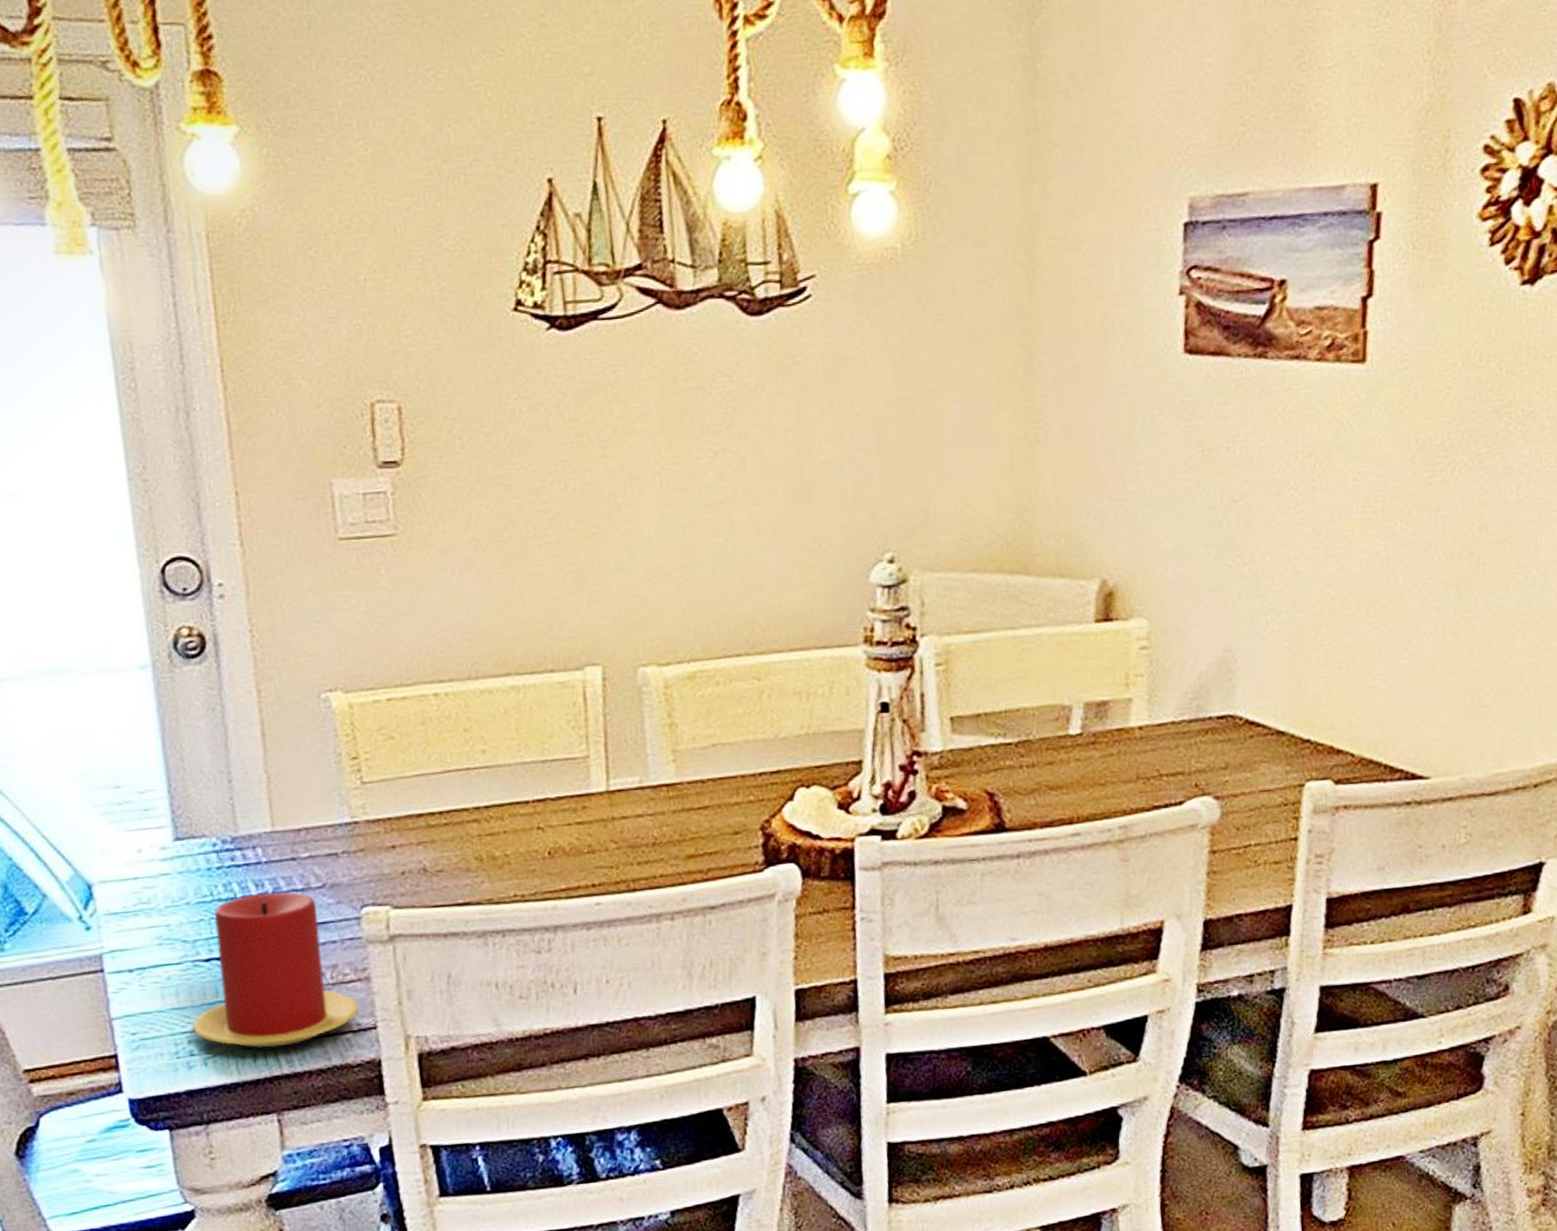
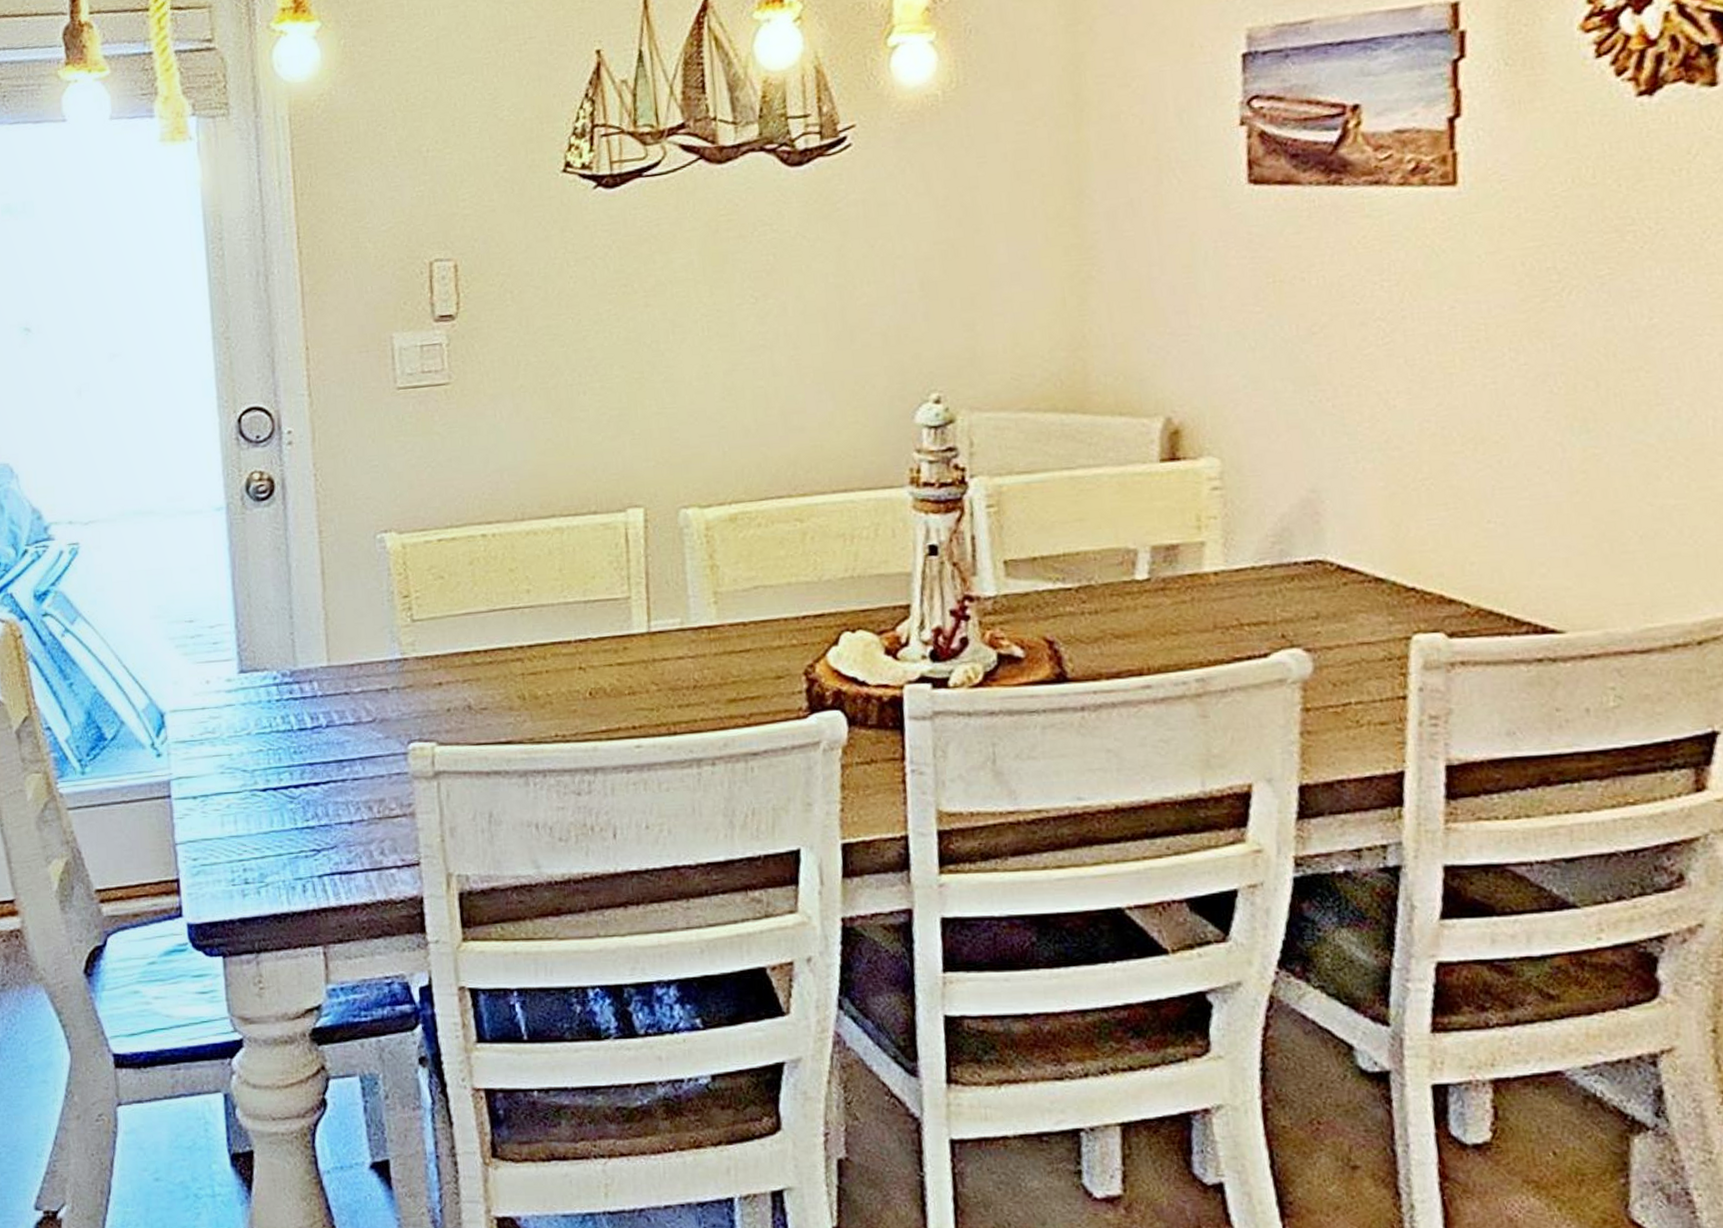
candle: present [192,891,360,1048] -> none [248,725,404,880]

